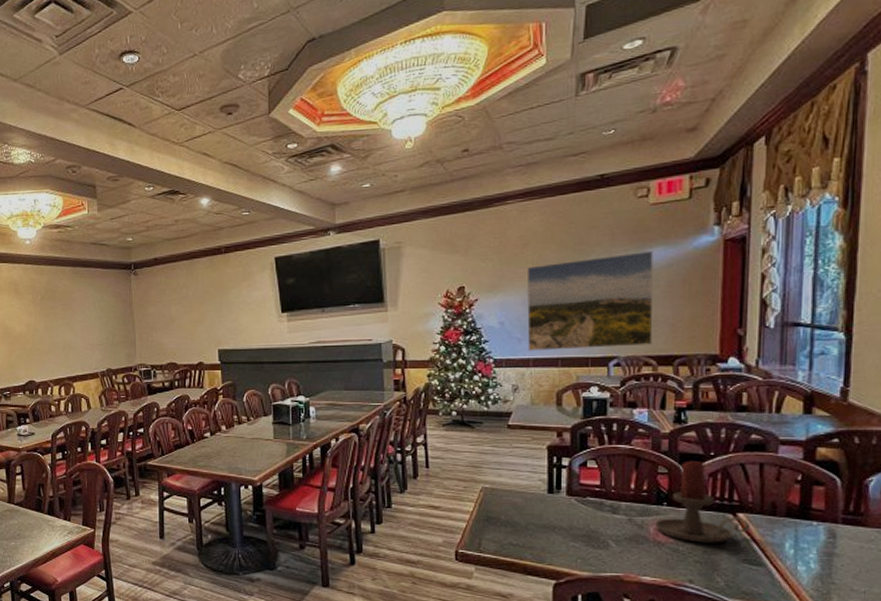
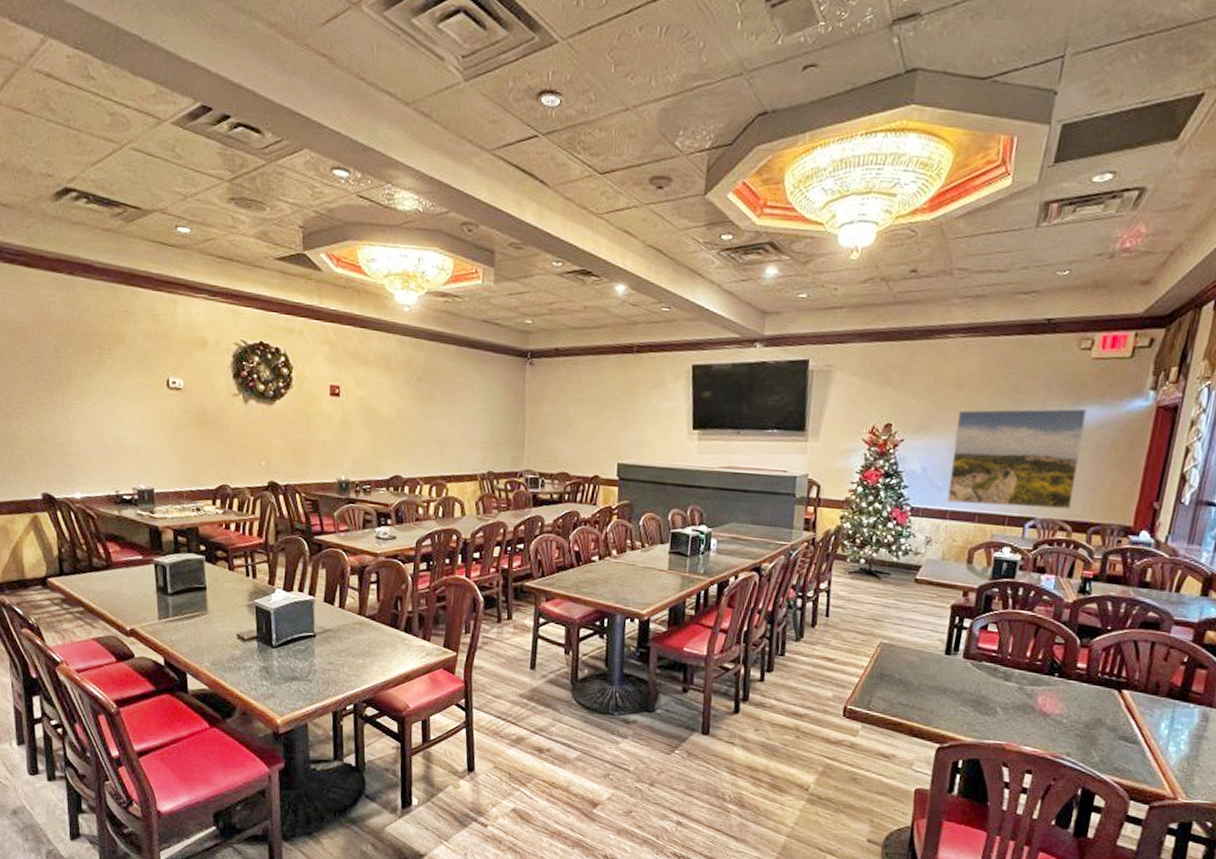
candle holder: present [654,460,751,543] -> none [1043,632,1133,718]

